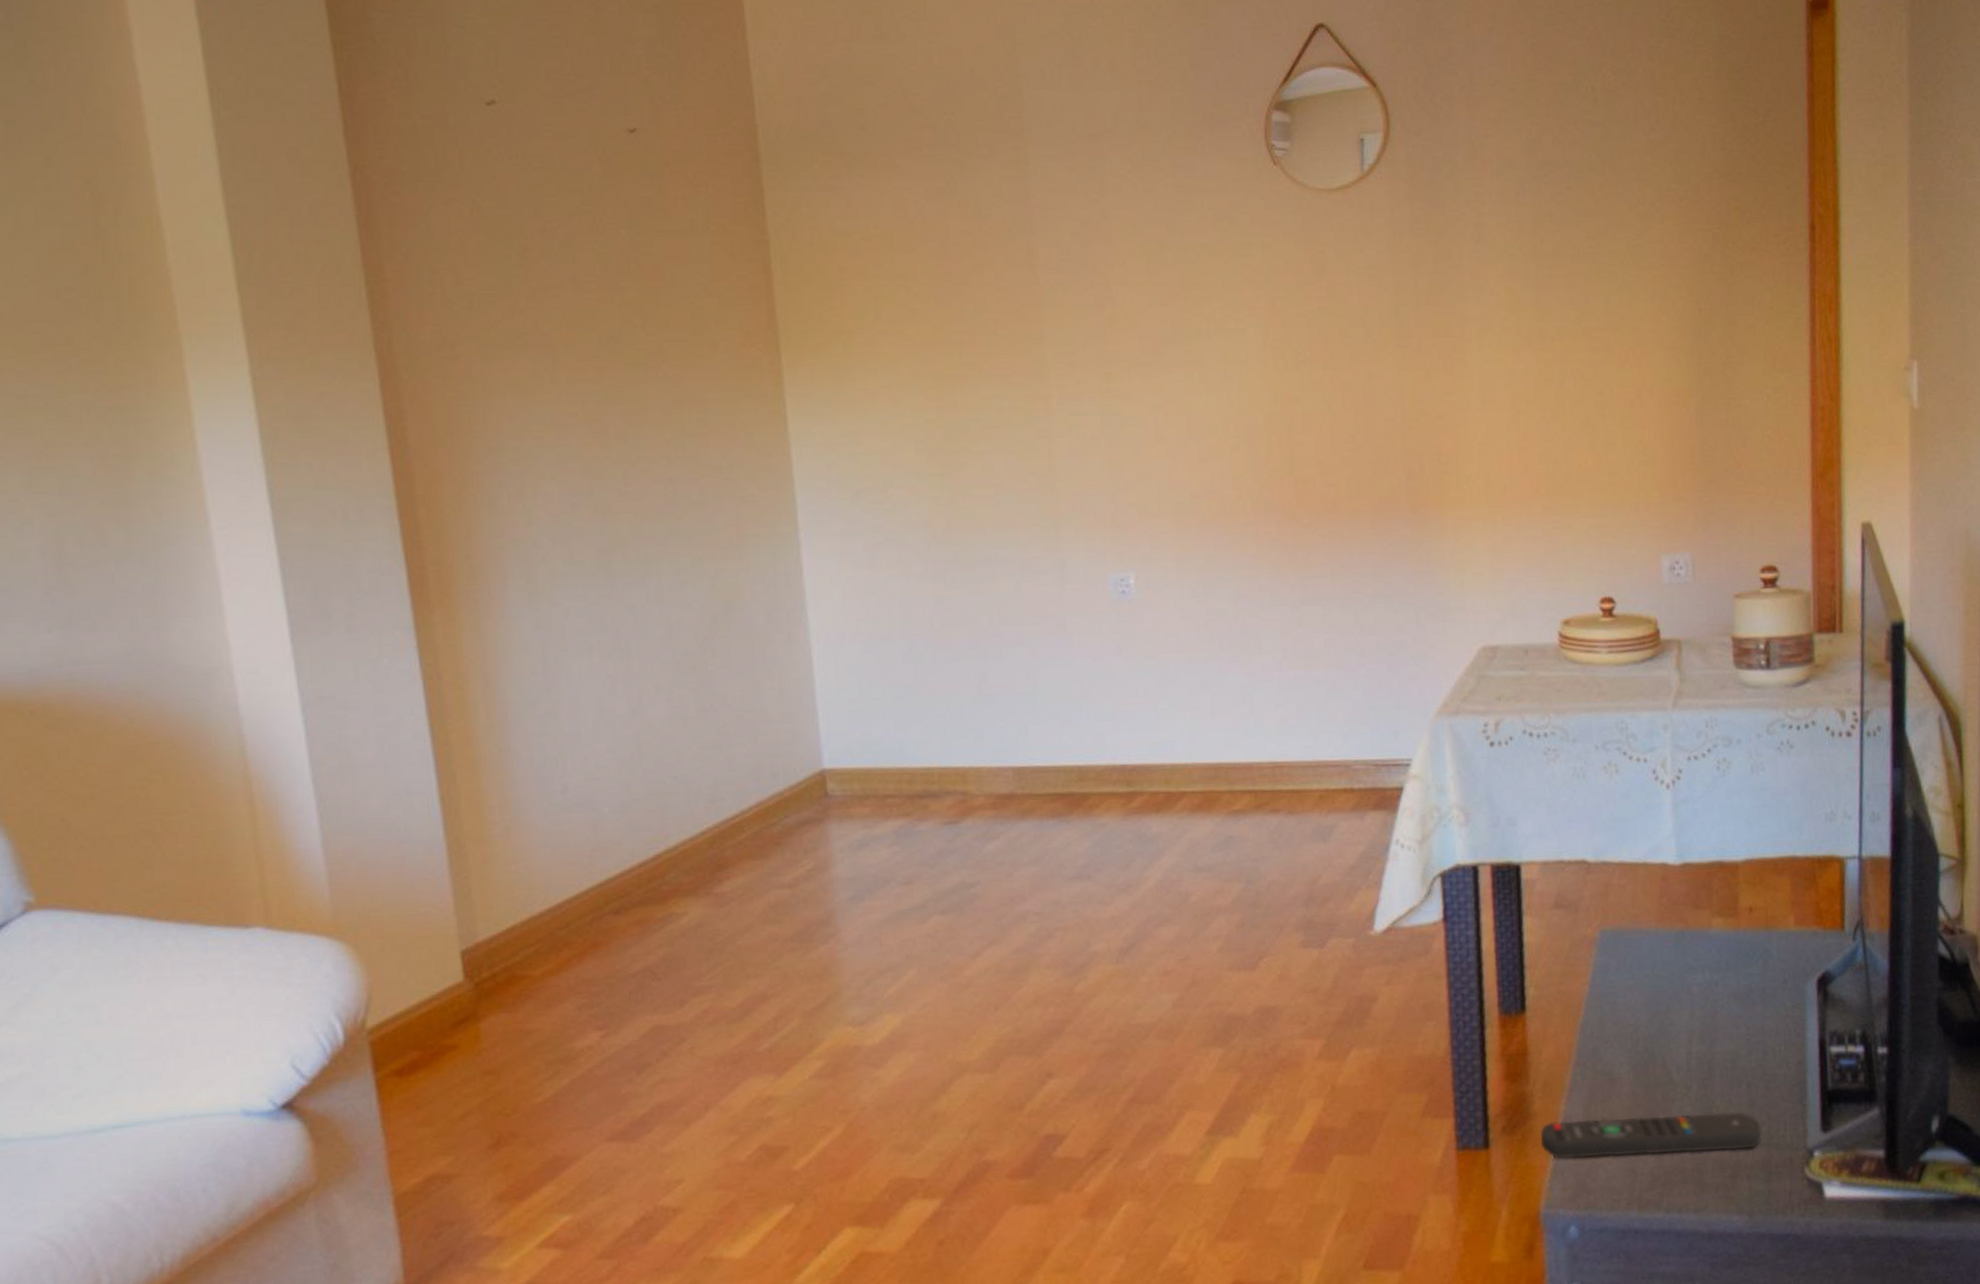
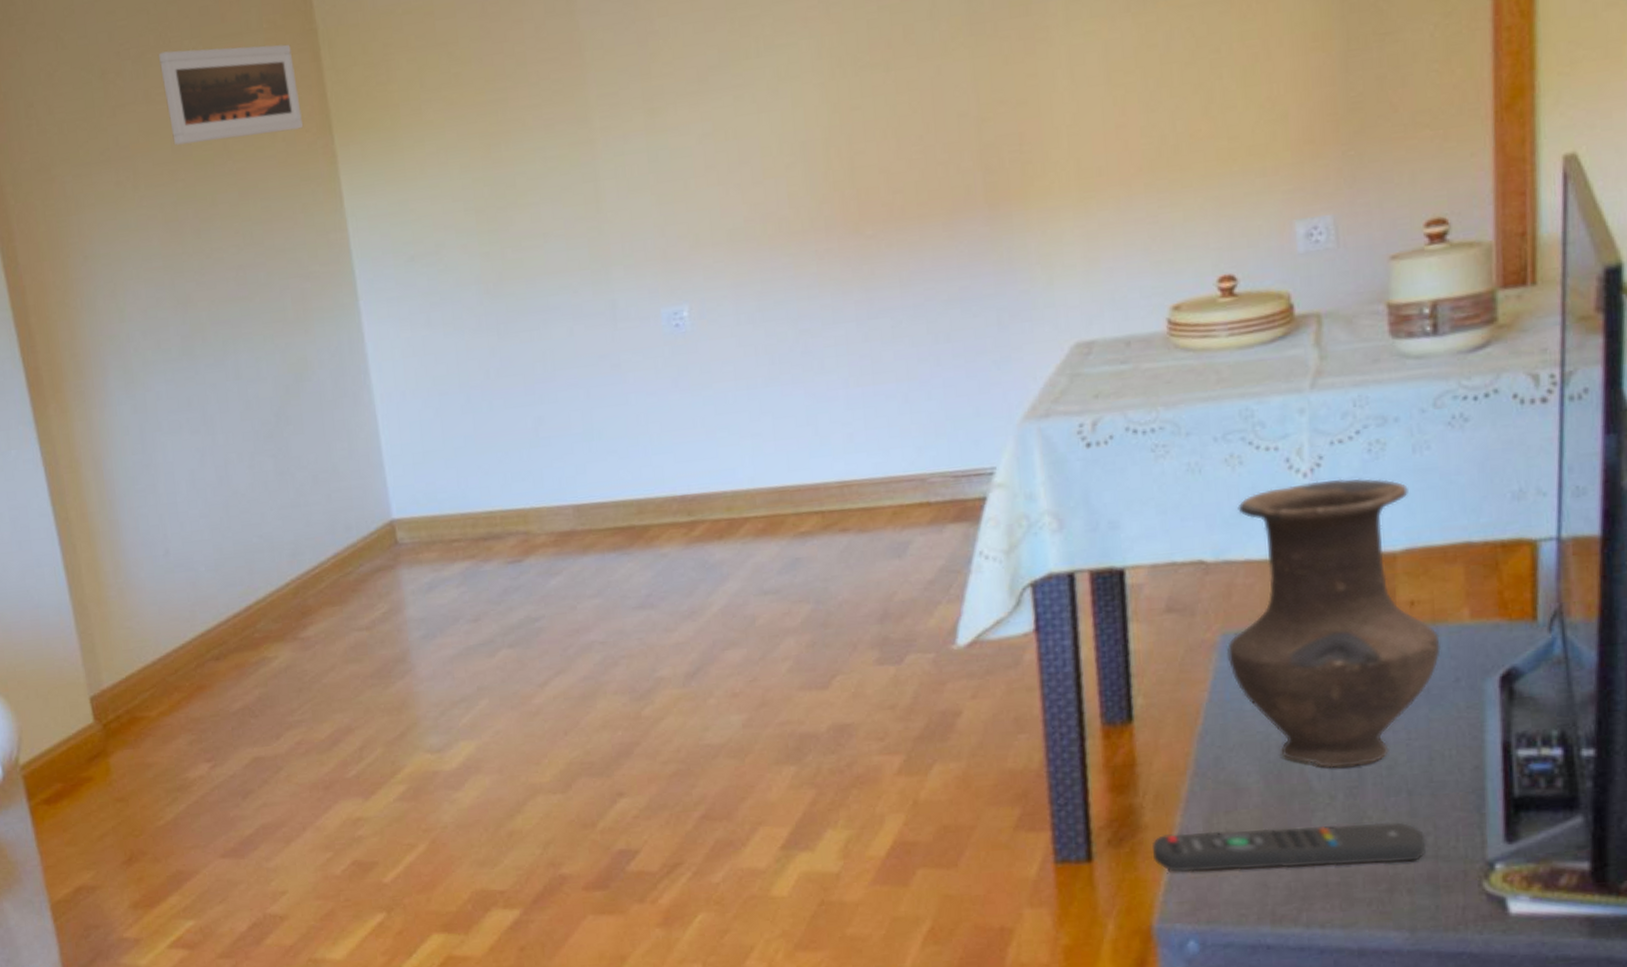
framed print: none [591,238,749,342] -> present [159,44,304,146]
vase: none [1605,792,1772,1060] -> present [1227,478,1441,768]

